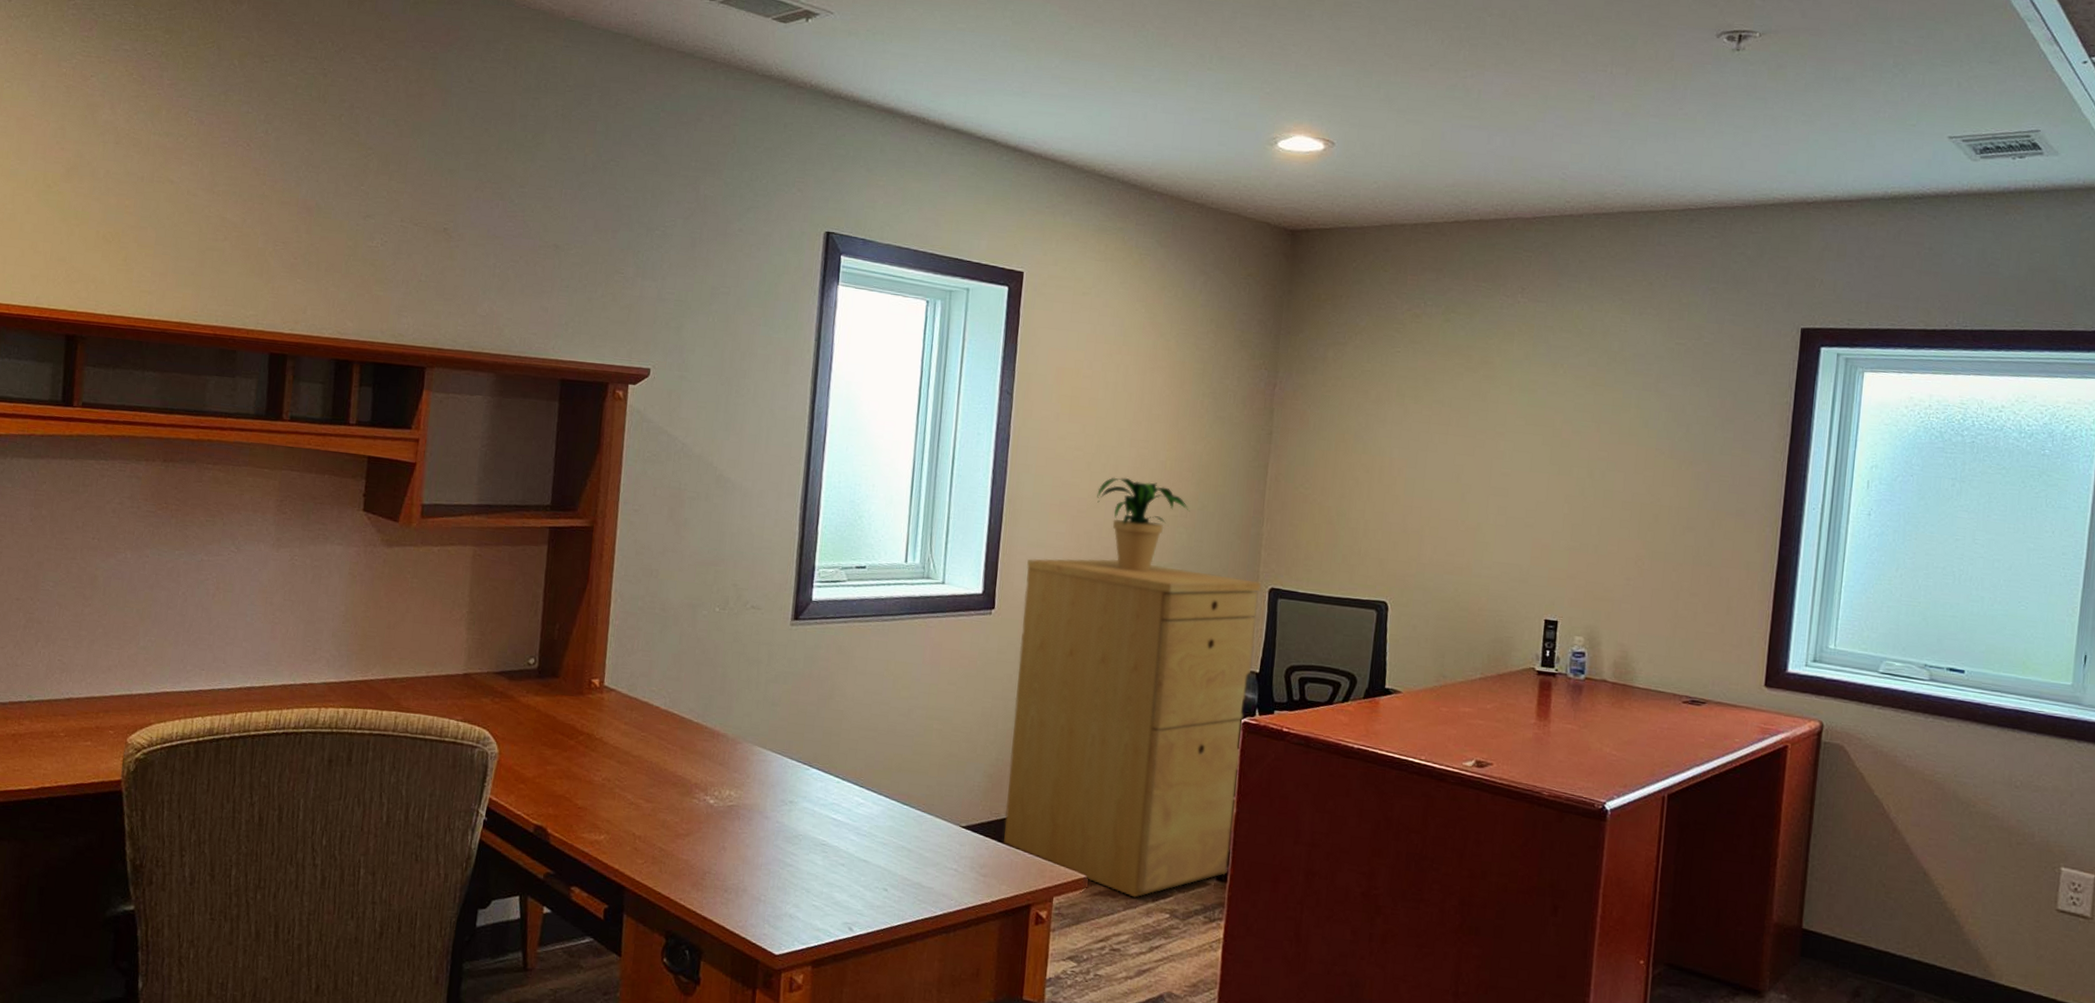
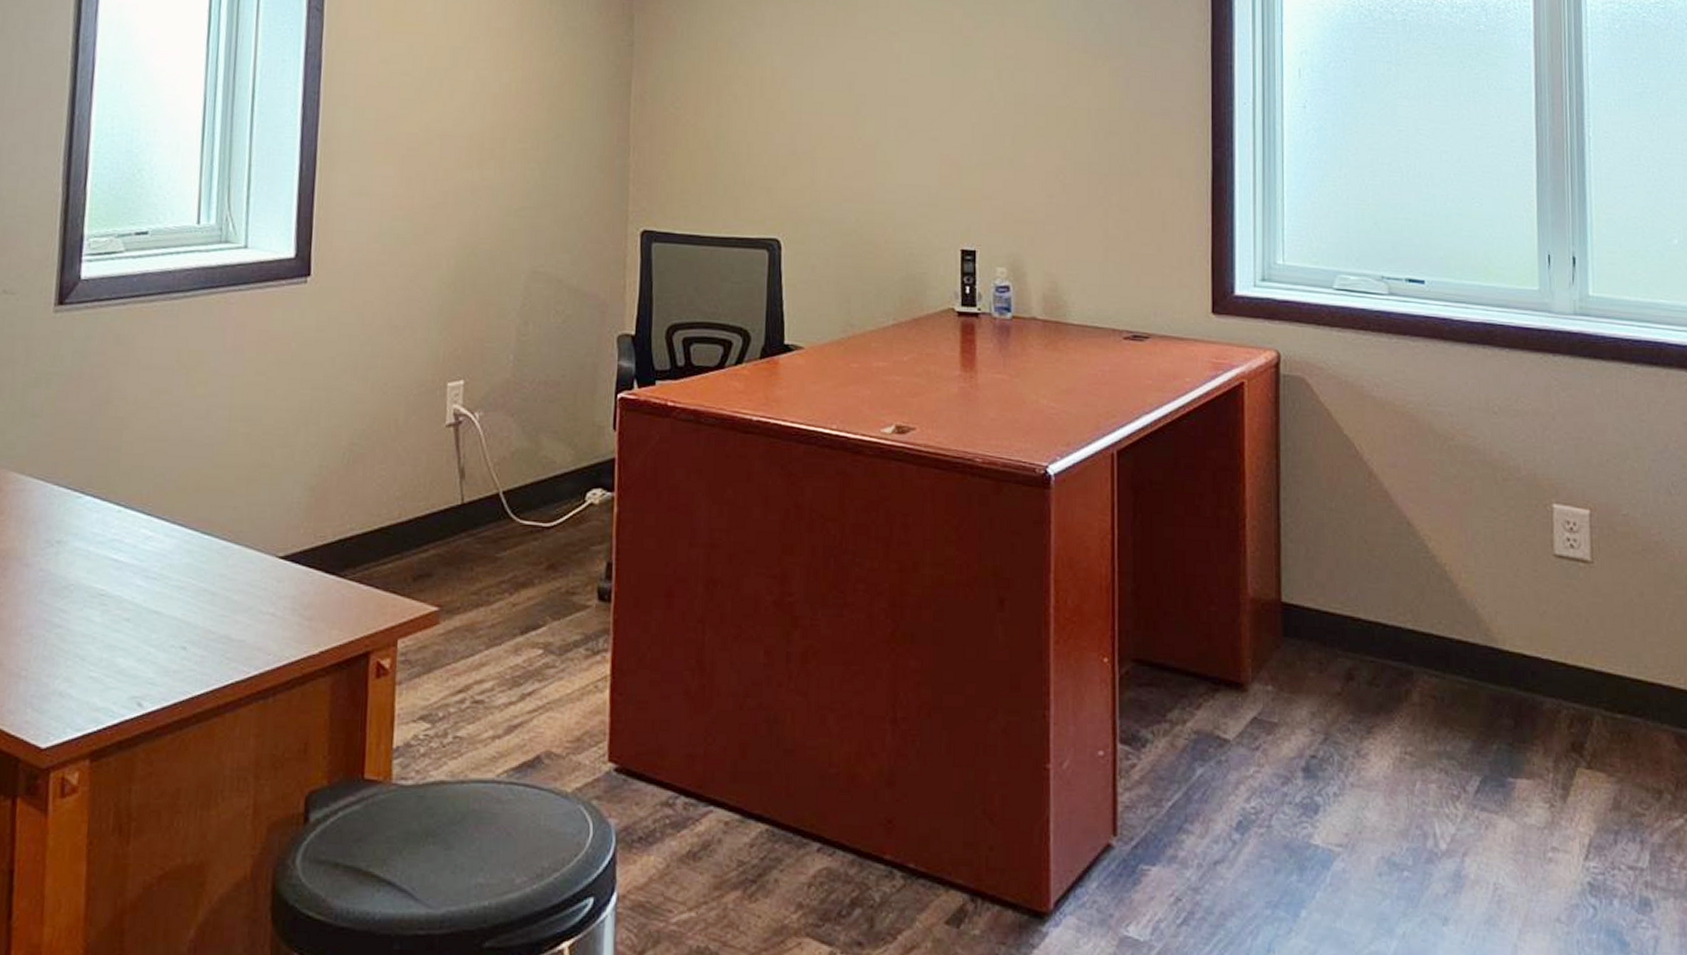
filing cabinet: present [1003,558,1262,898] -> none [332,205,632,632]
potted plant: present [1097,477,1190,572] -> none [430,105,542,220]

